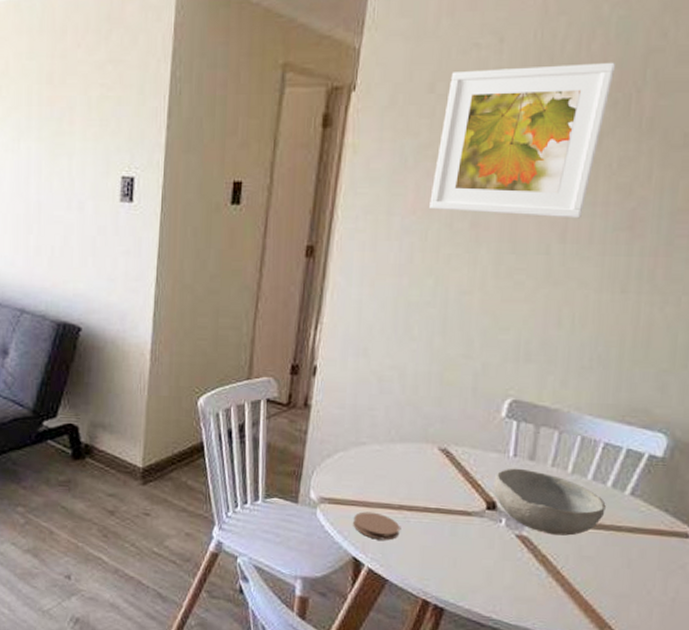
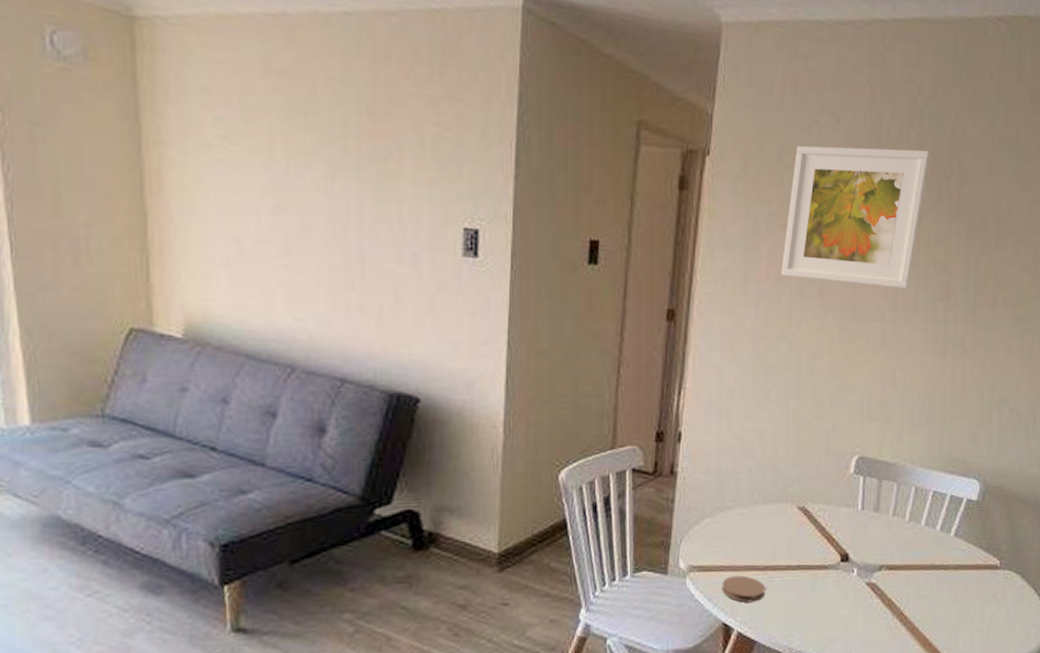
bowl: present [493,468,606,536] -> none [846,520,936,579]

